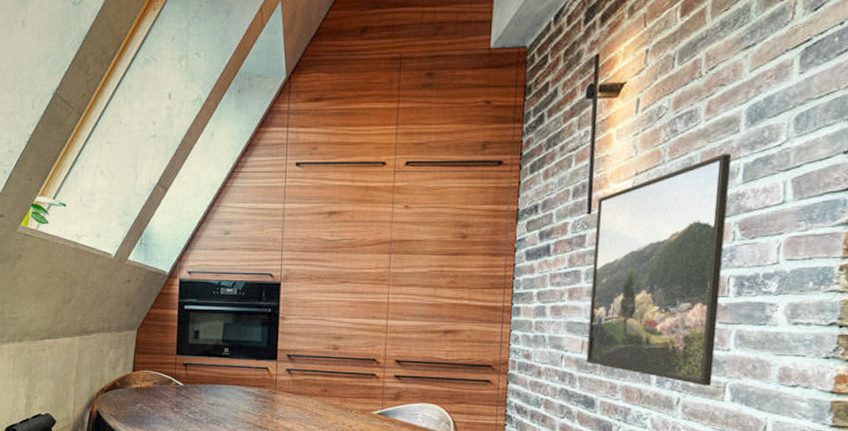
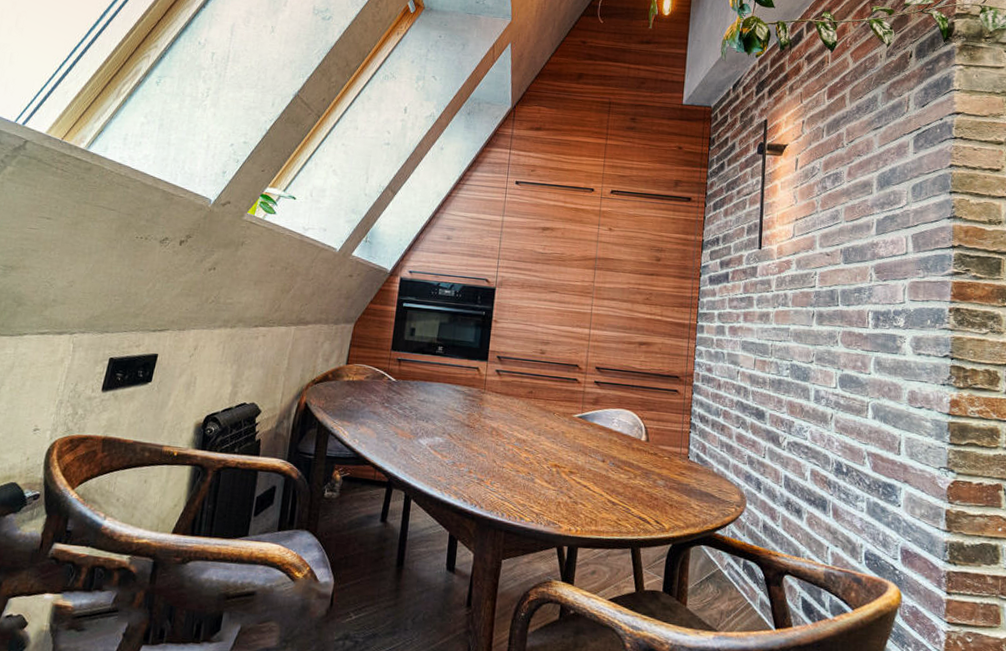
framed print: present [586,154,732,386] -> none [758,210,868,405]

